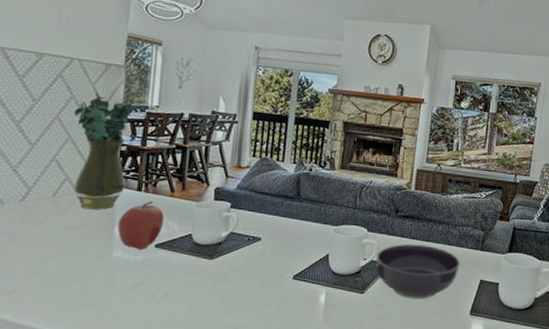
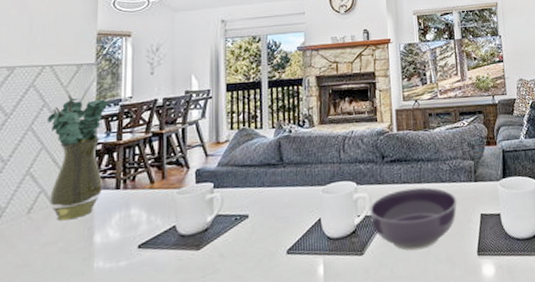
fruit: present [117,201,165,250] -> none [97,198,146,255]

